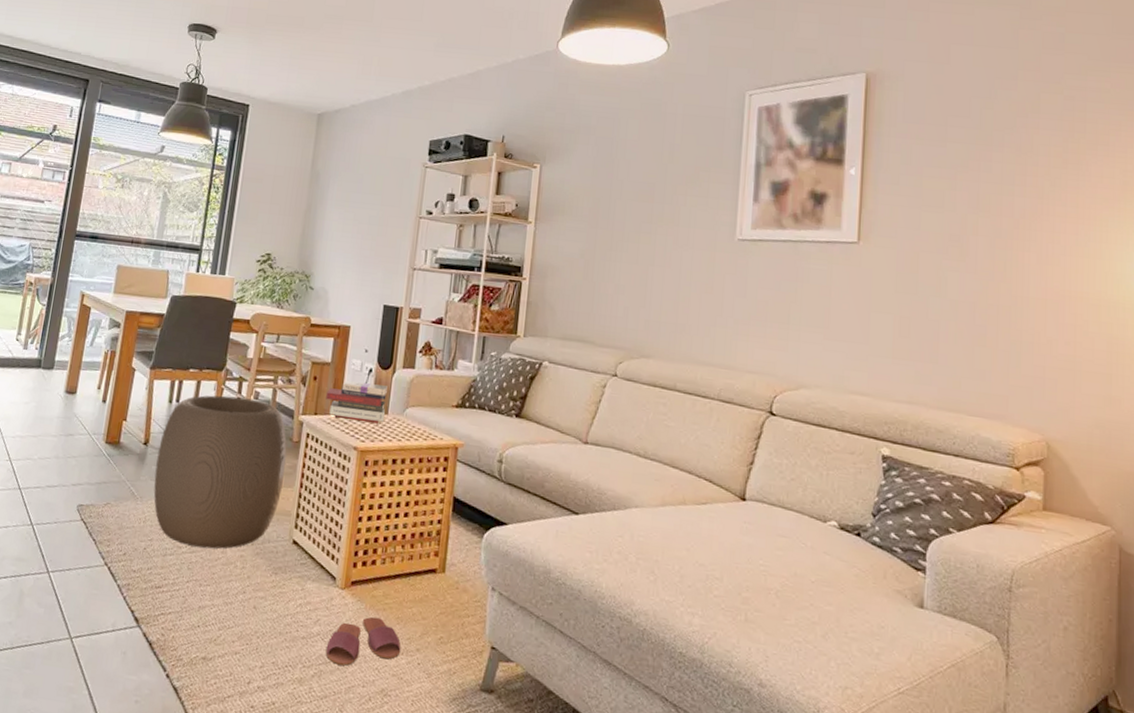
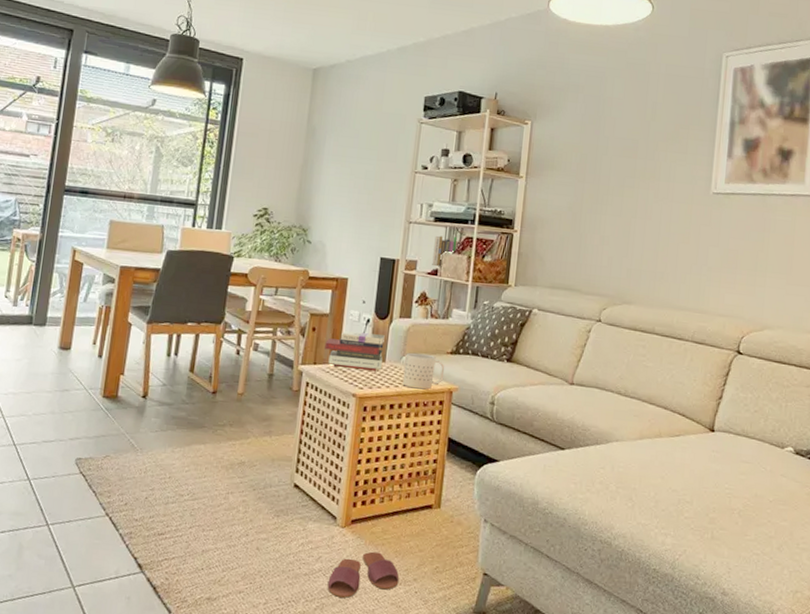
pouf: present [153,395,287,549] -> none [154,348,287,495]
mug: none [405,405,450,445] -> present [402,352,445,390]
books: none [437,283,467,316] -> present [432,235,461,267]

